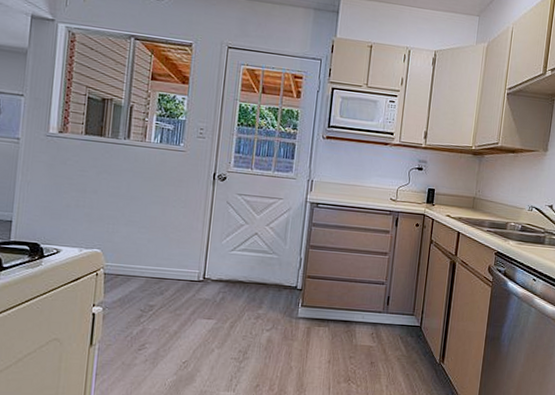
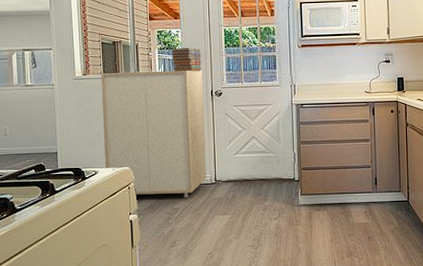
storage cabinet: none [71,134,207,295] -> present [100,70,207,198]
book stack: none [171,117,208,149] -> present [171,48,202,72]

